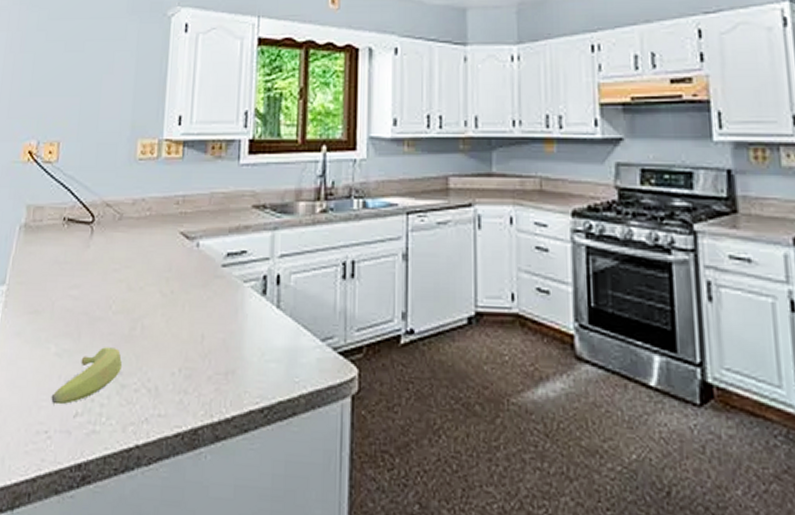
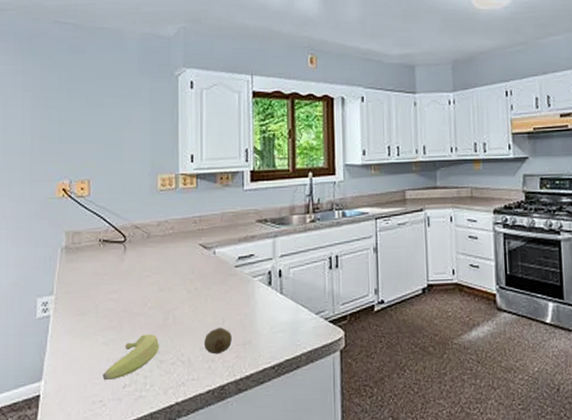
fruit: none [176,347,212,384] -> present [204,328,232,354]

